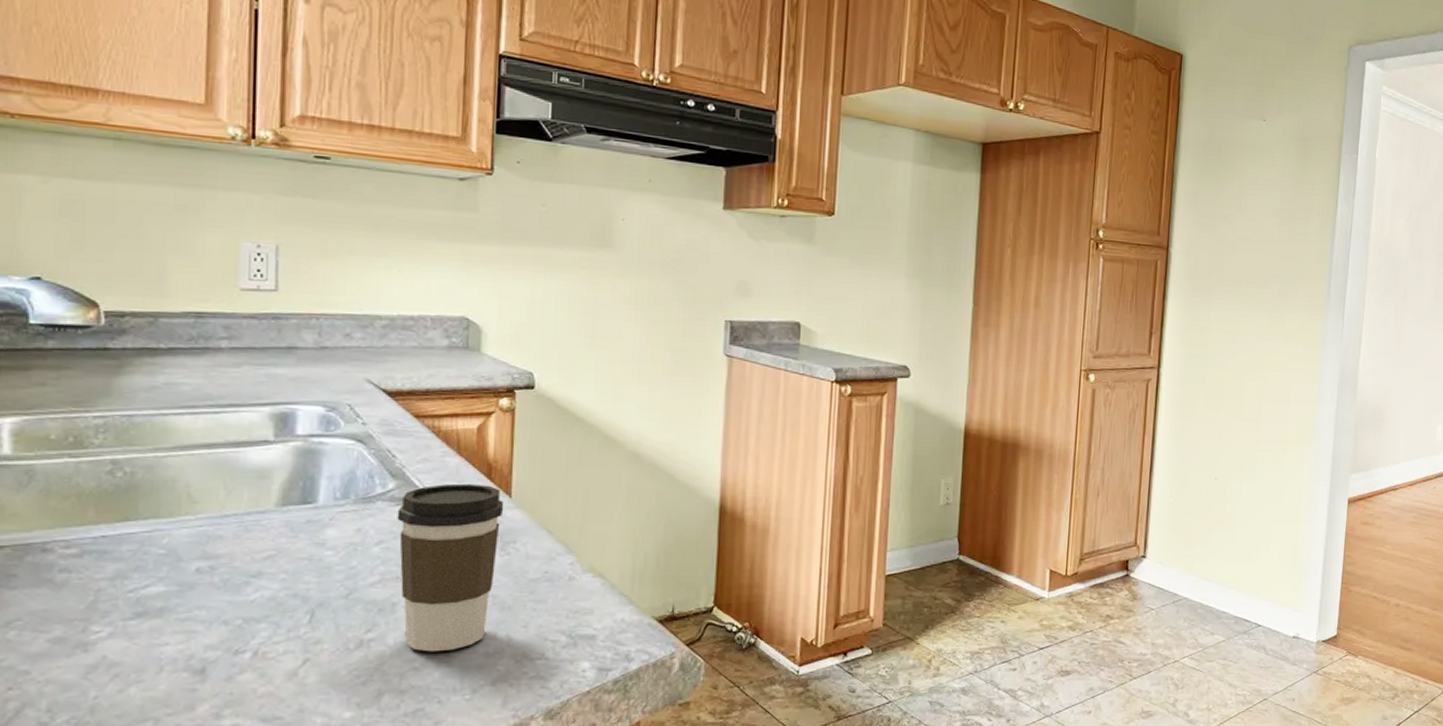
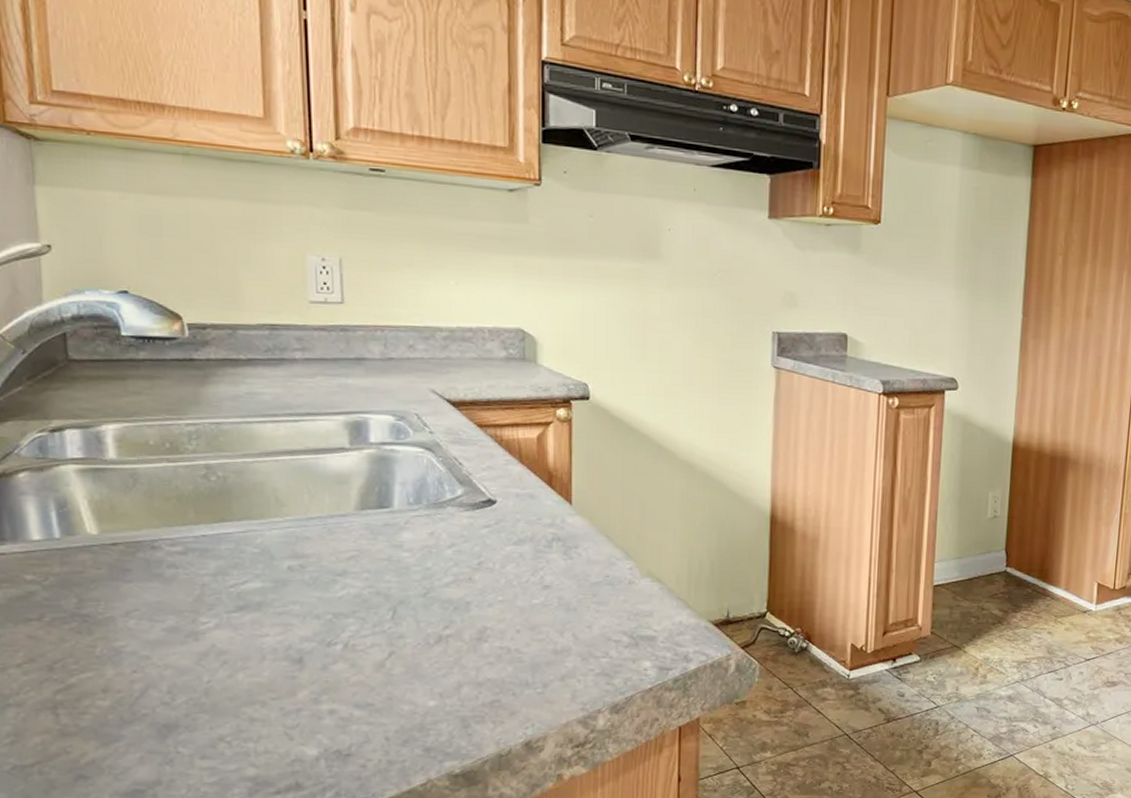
coffee cup: present [397,483,504,652] -> none [466,490,565,649]

